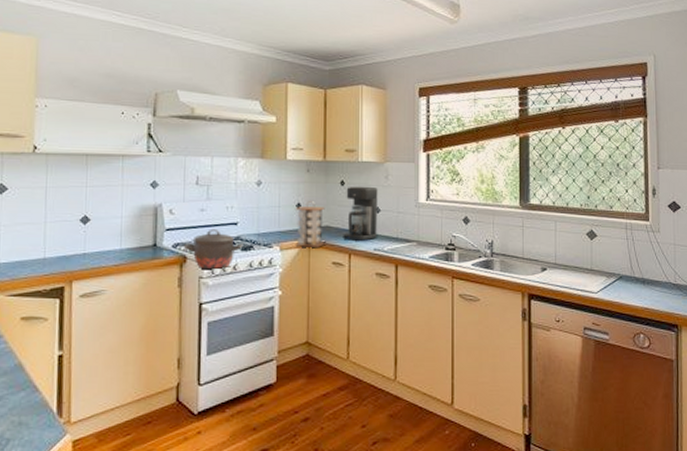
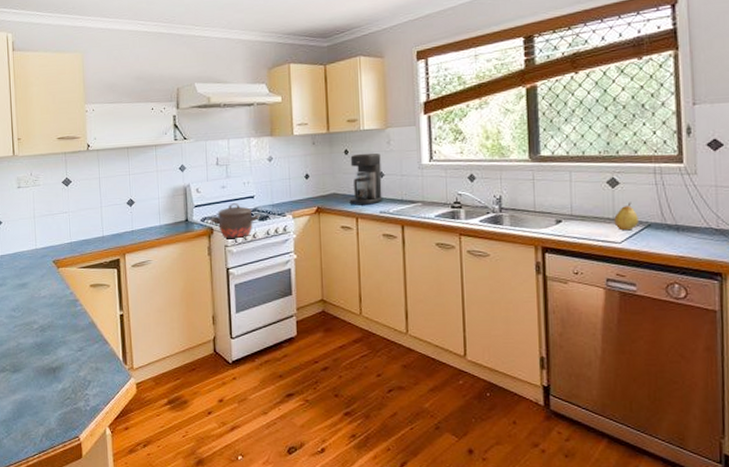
spice rack: present [295,200,325,247] -> none [304,170,333,214]
fruit: none [592,254,612,282] -> present [614,202,638,231]

